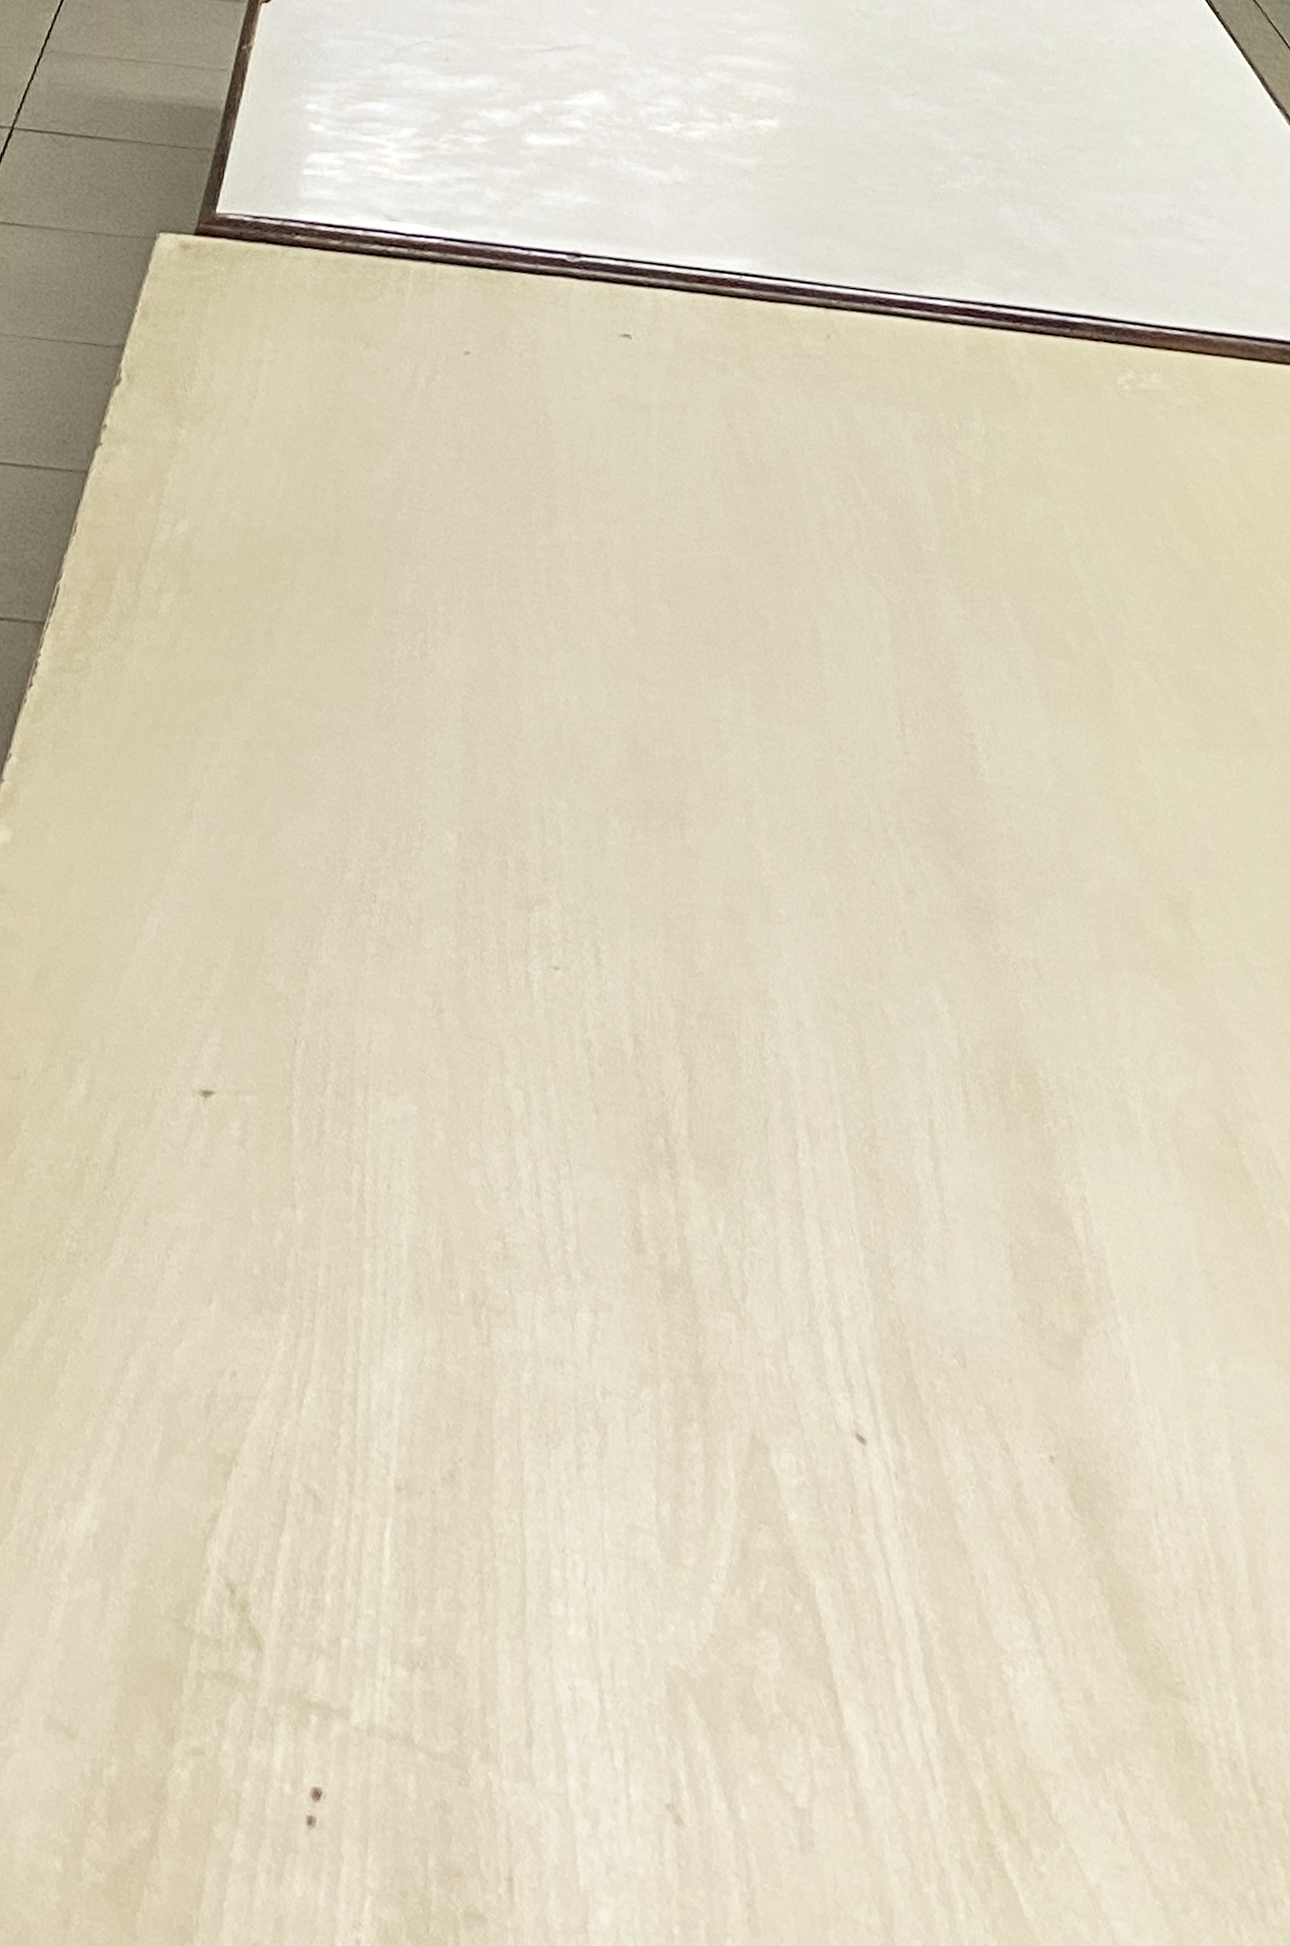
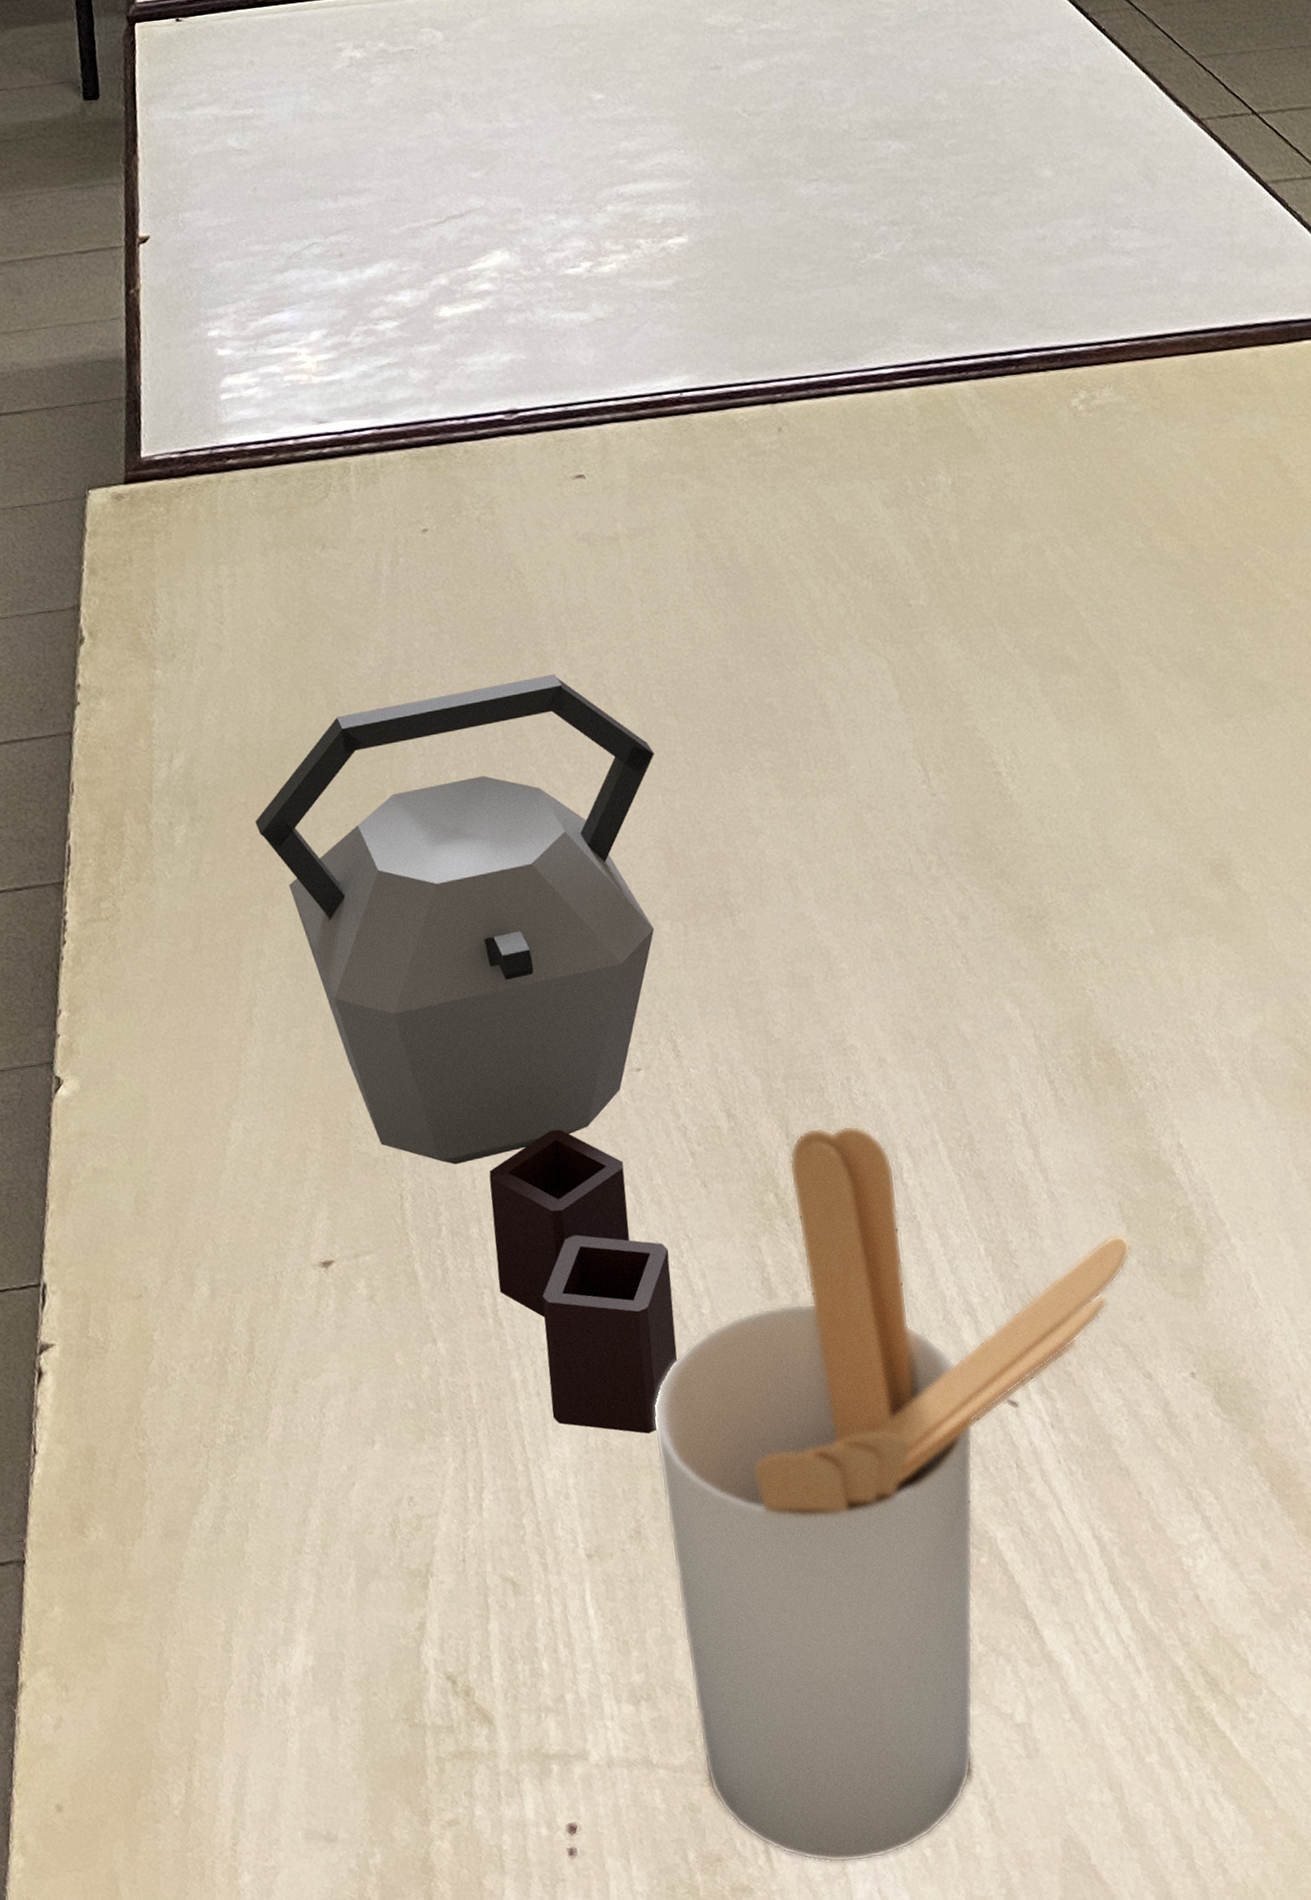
kettle: none [240,520,640,1369] -> present [255,674,677,1434]
utensil holder: none [466,1077,1015,1923] -> present [654,1125,1132,1863]

